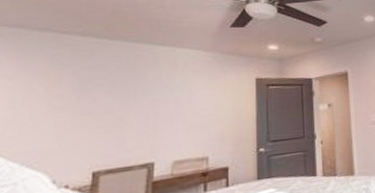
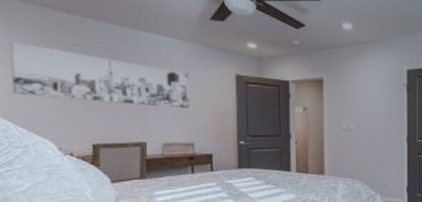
wall art: none [9,70,206,127] -> present [9,41,190,108]

